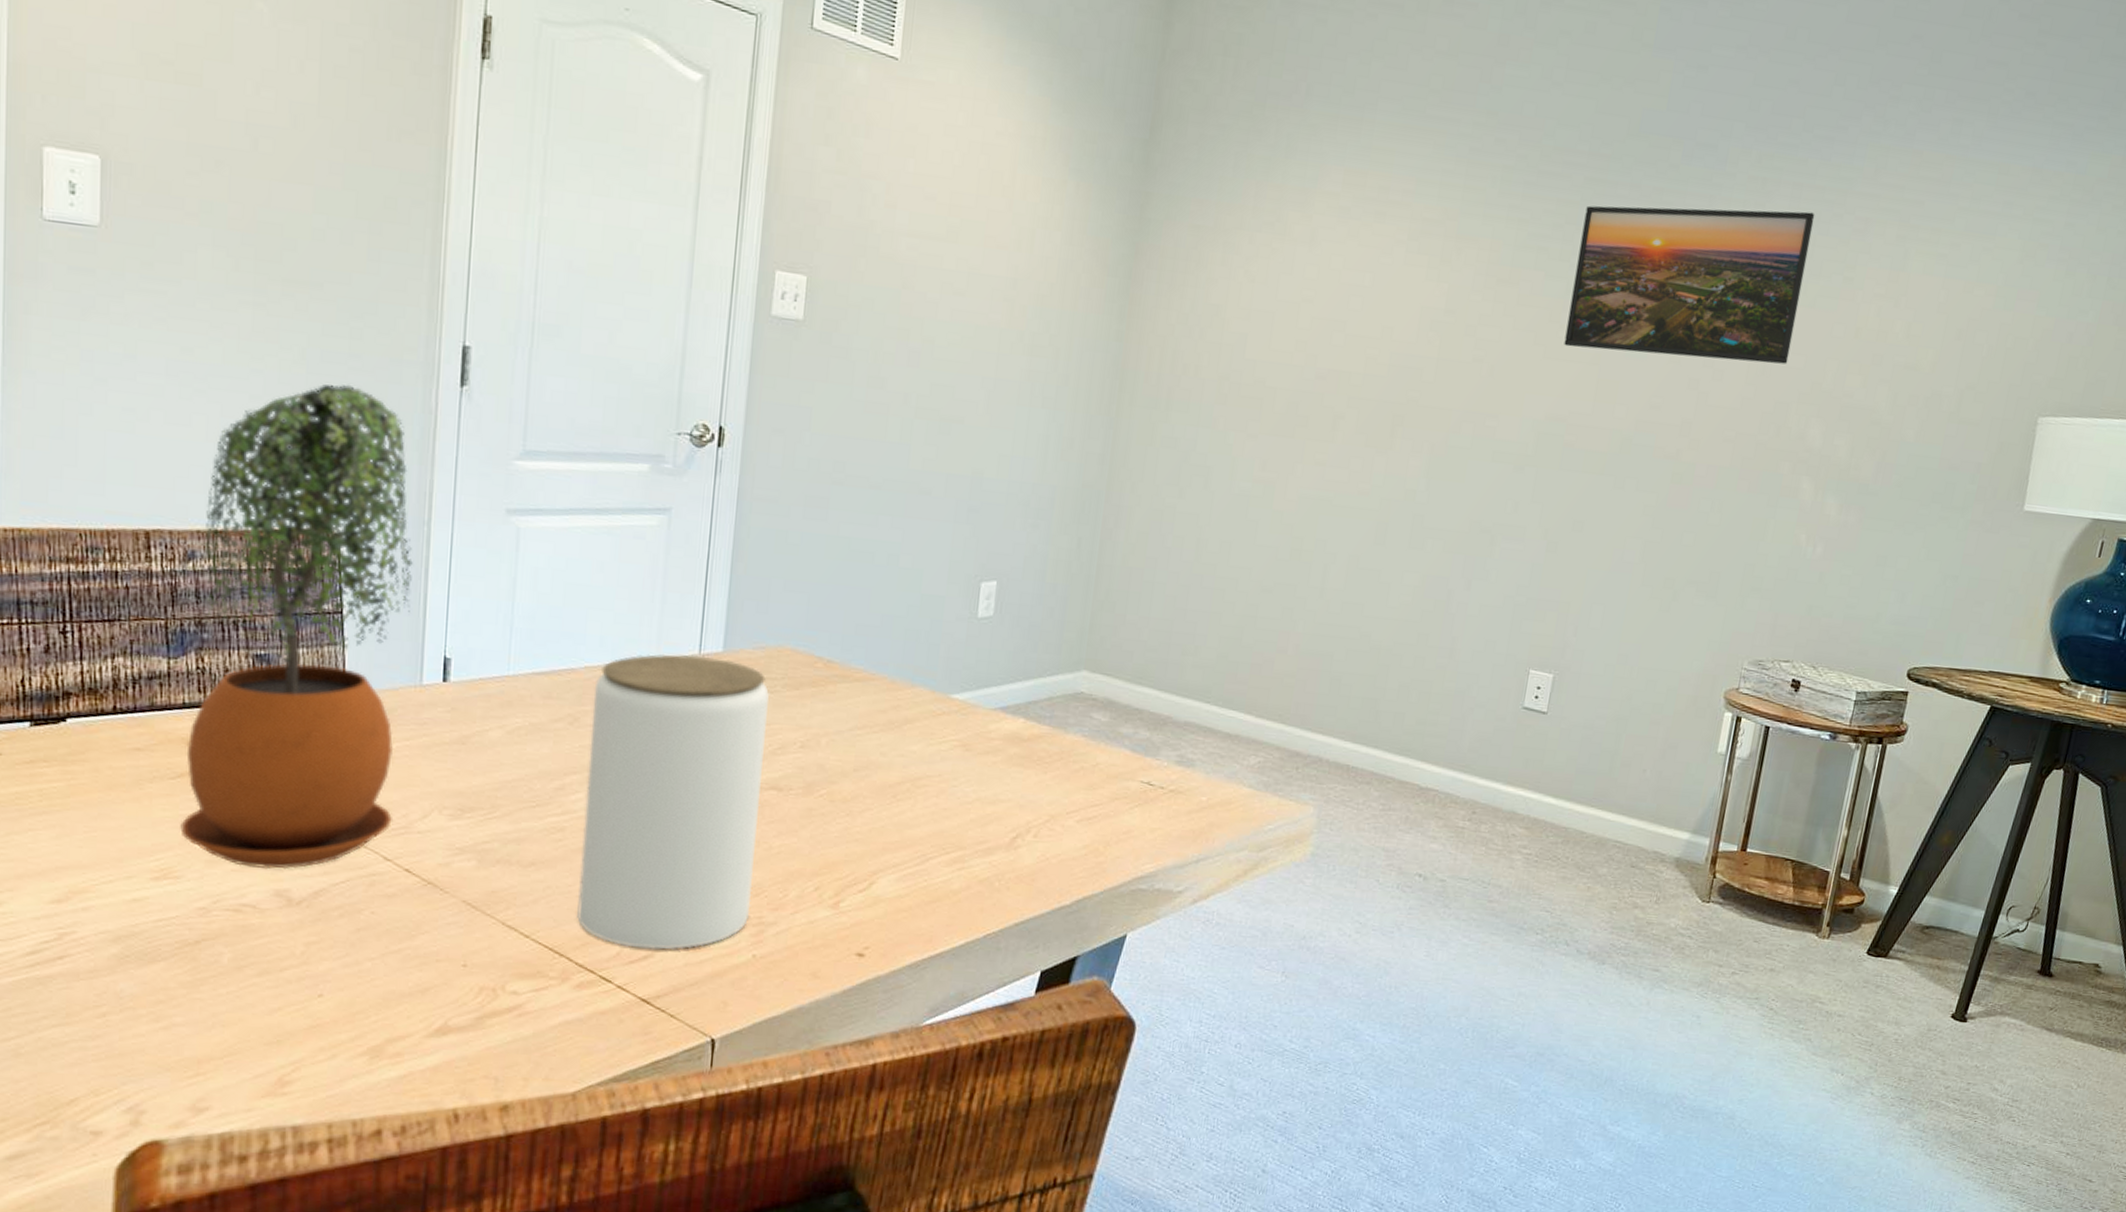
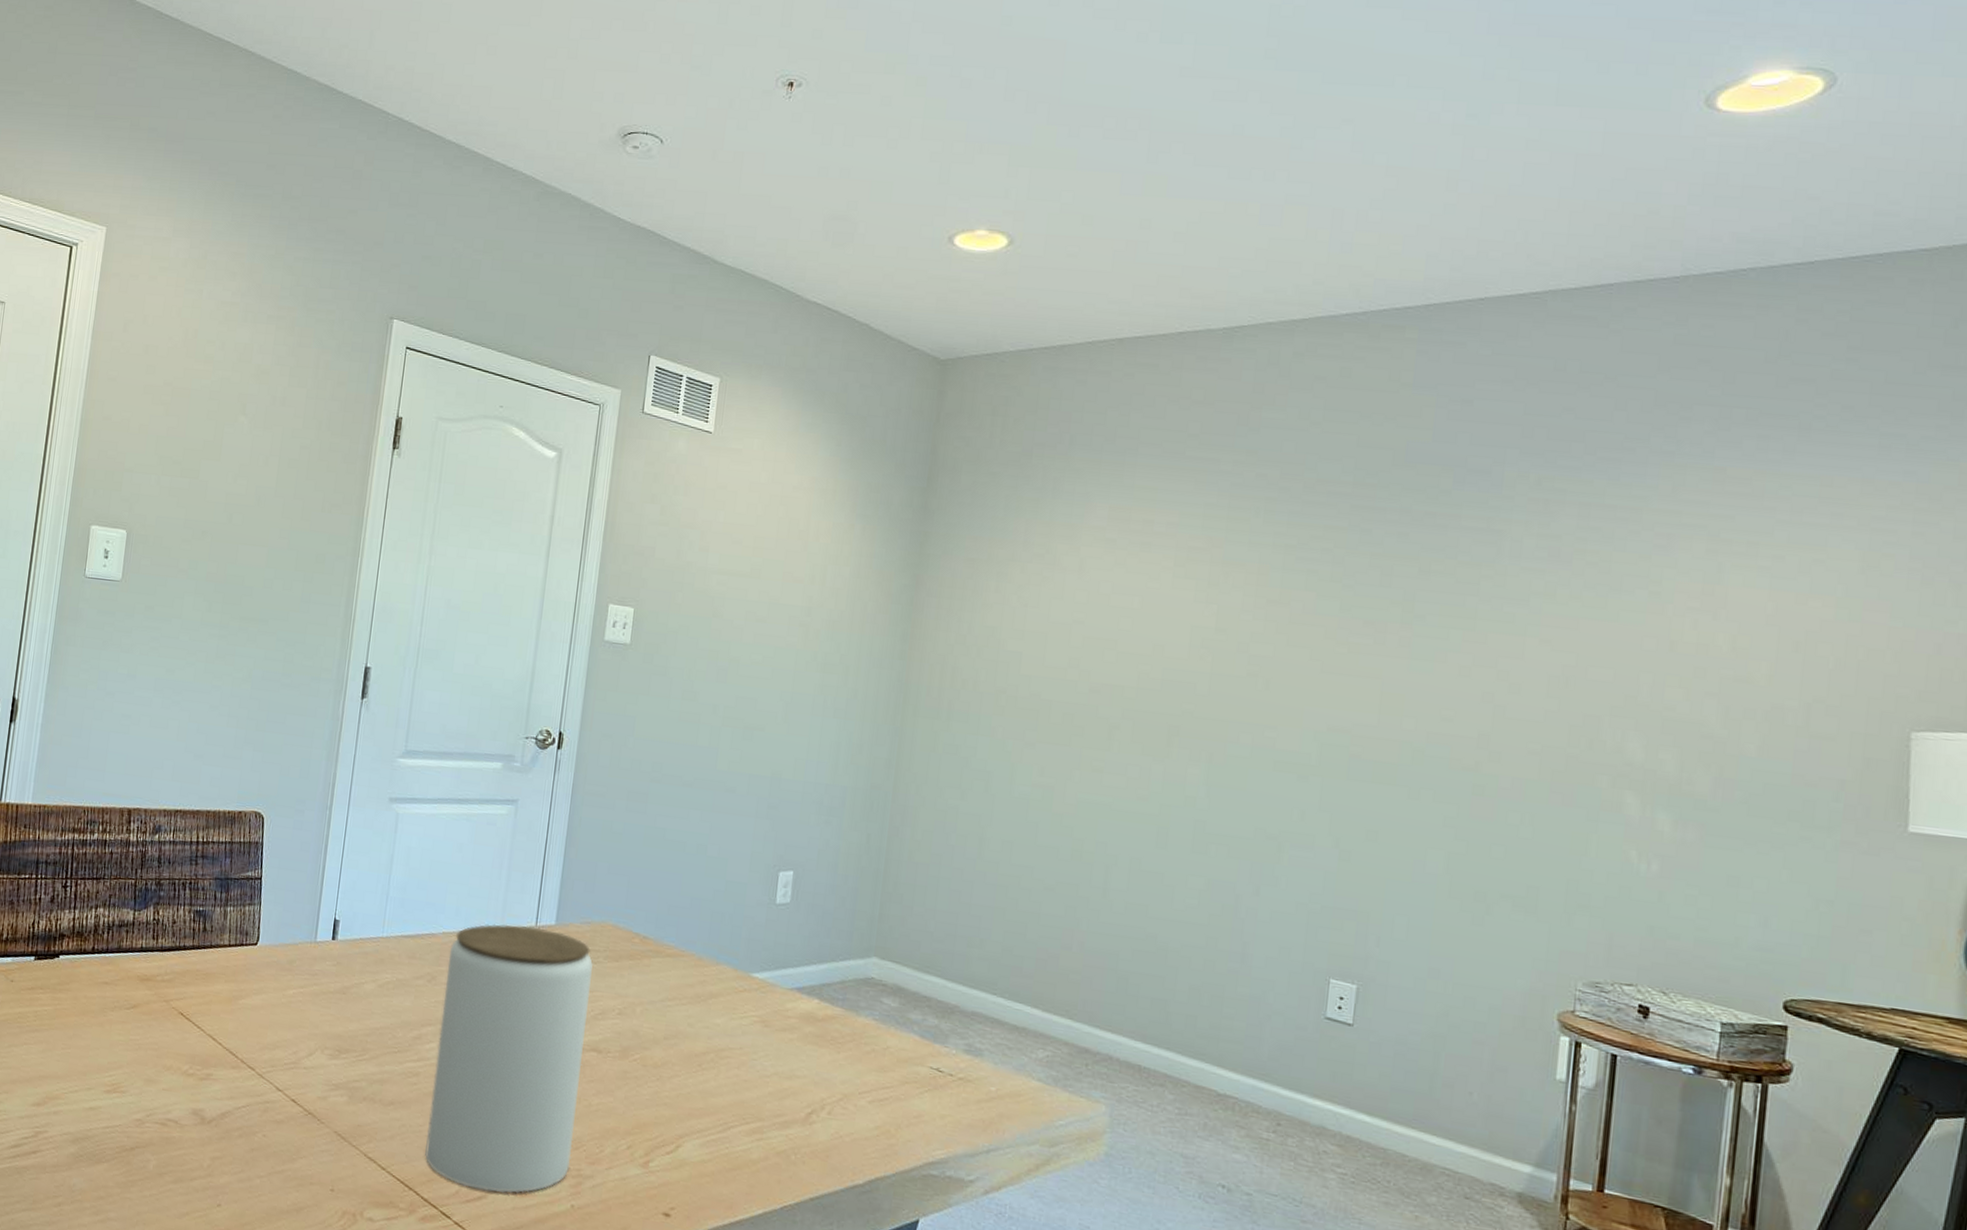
potted plant: present [180,384,413,870] -> none [129,697,318,1092]
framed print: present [1564,205,1815,364] -> none [1342,529,1608,678]

